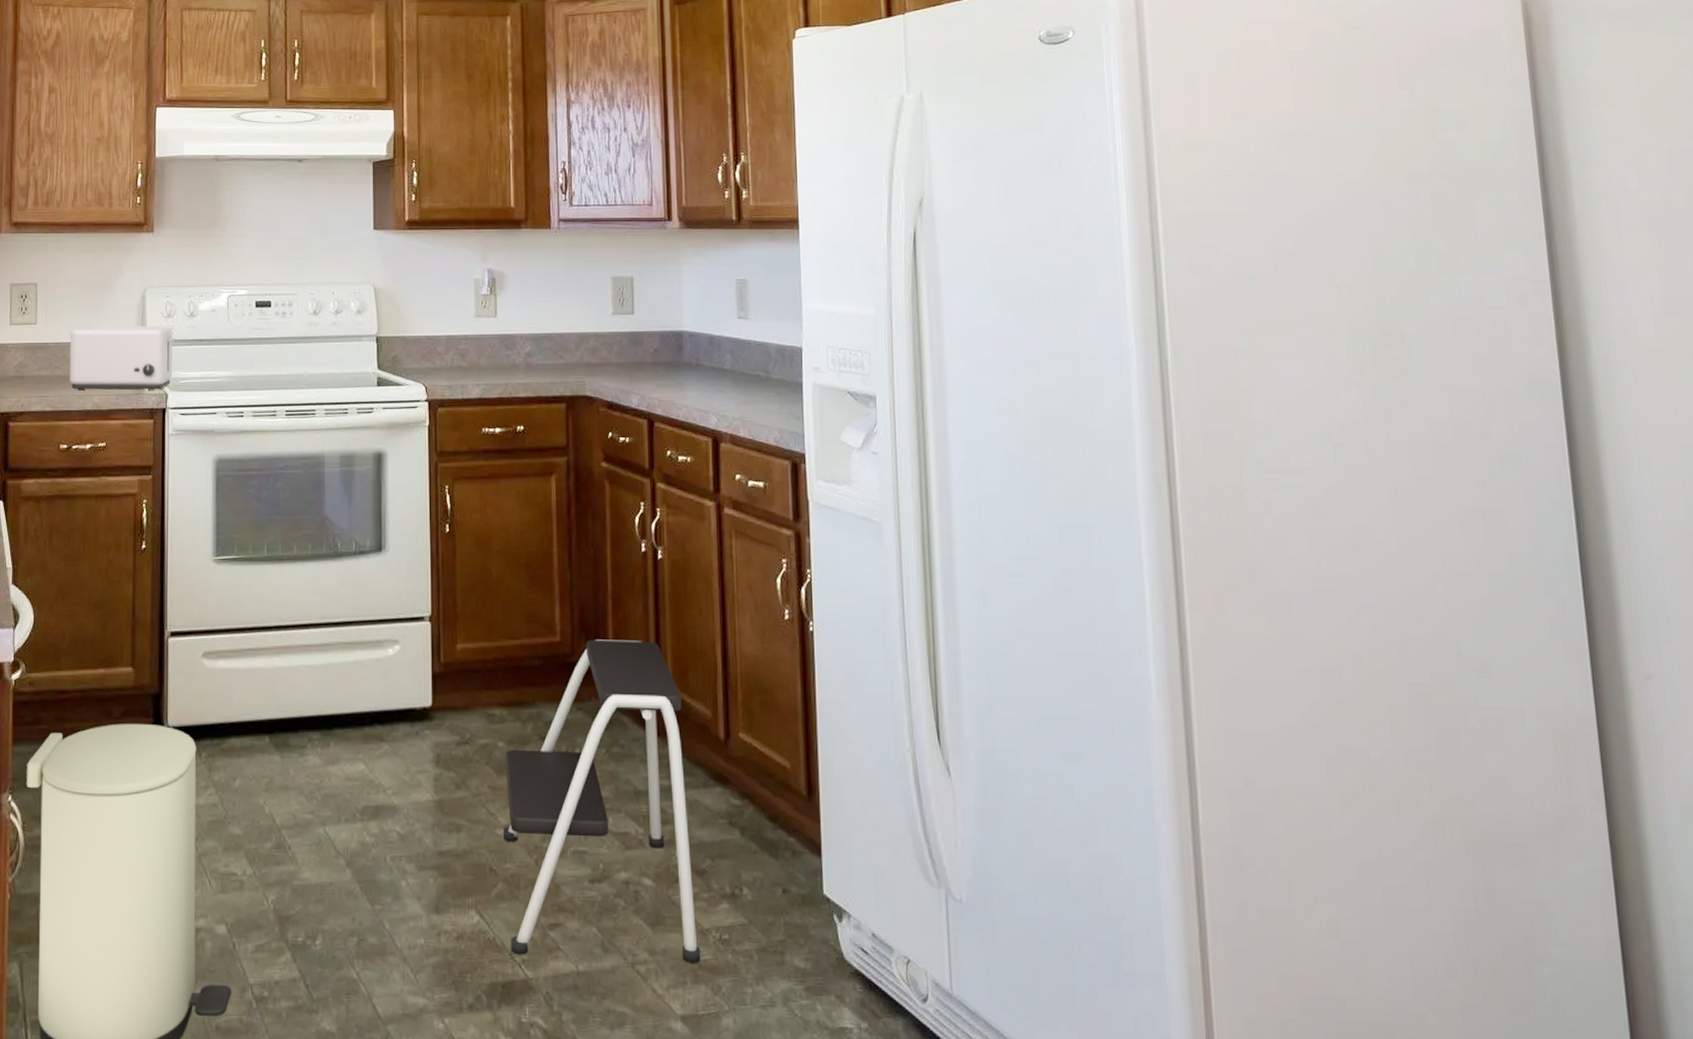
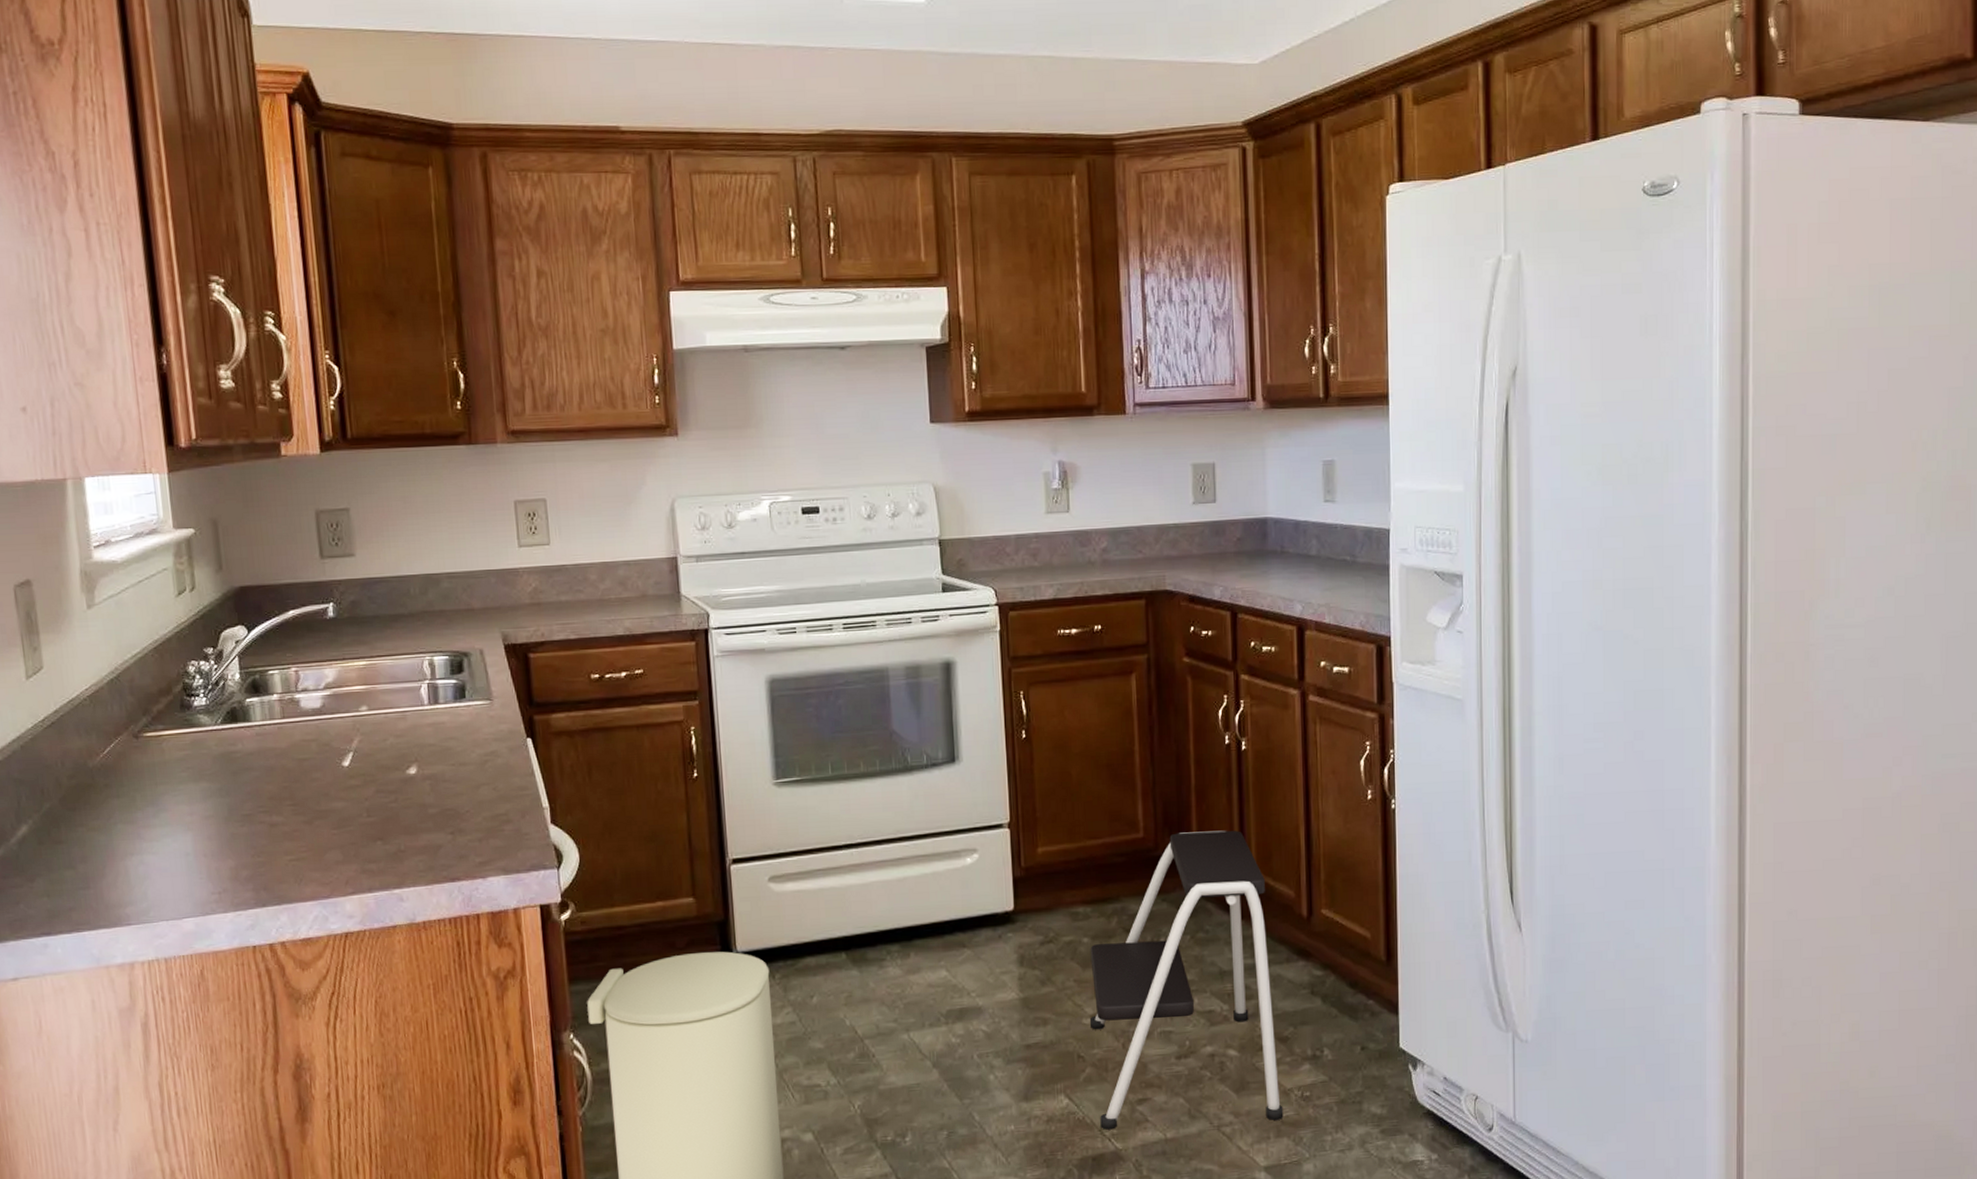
toaster: present [69,326,176,391] -> none [590,539,714,615]

